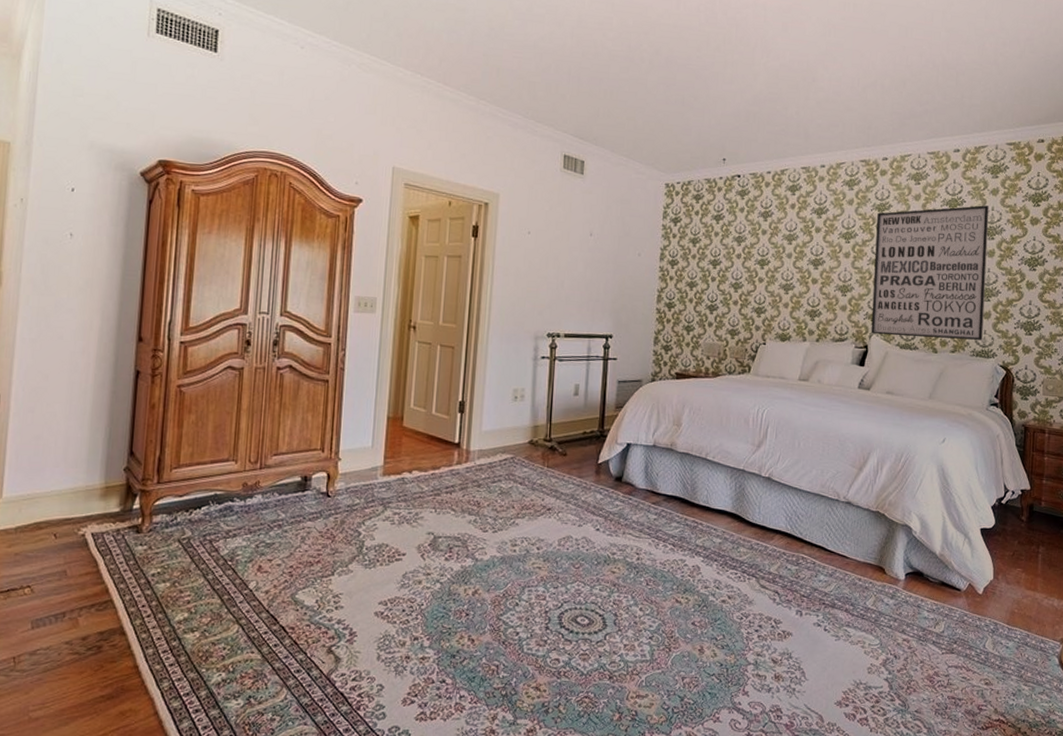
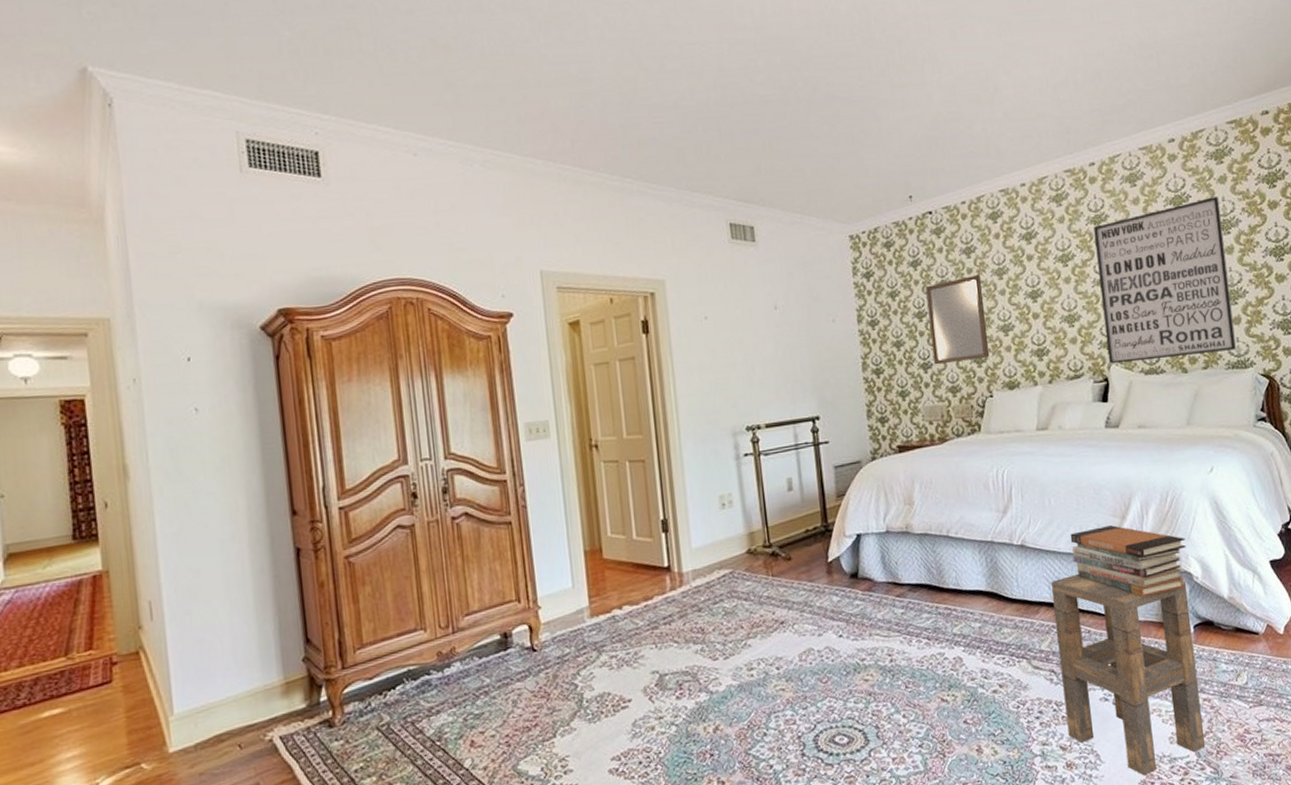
home mirror: none [719,236,773,311] -> present [925,275,990,365]
side table: none [781,511,906,698] -> present [1051,573,1206,776]
book stack: none [810,473,911,541] -> present [1070,525,1186,597]

